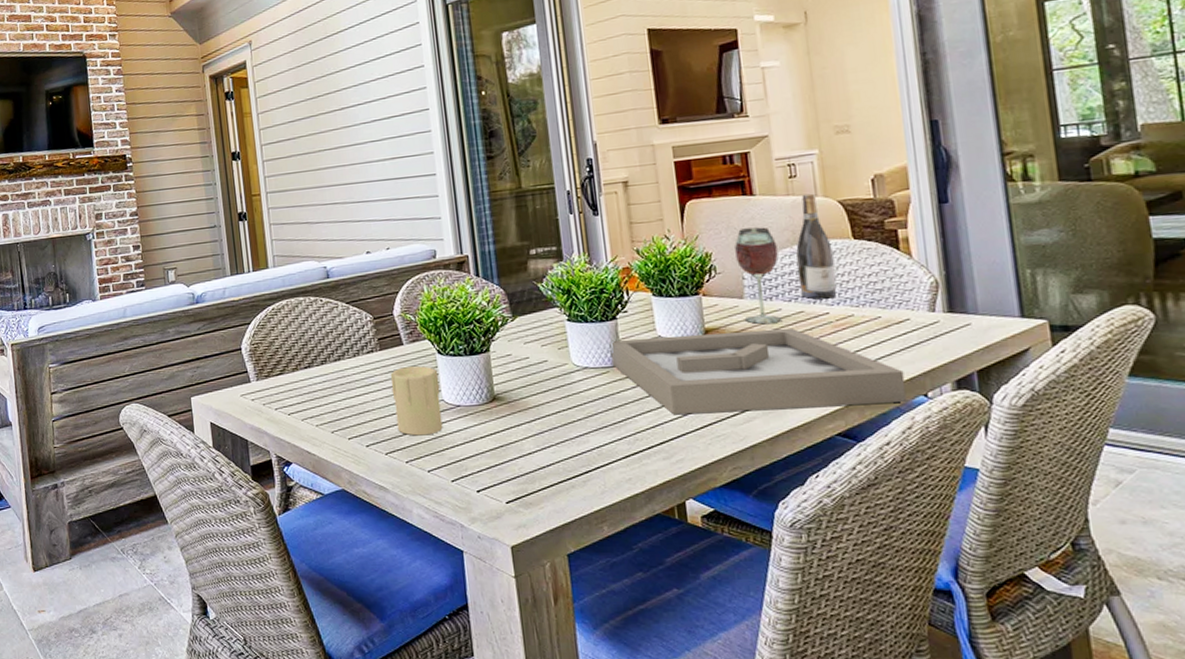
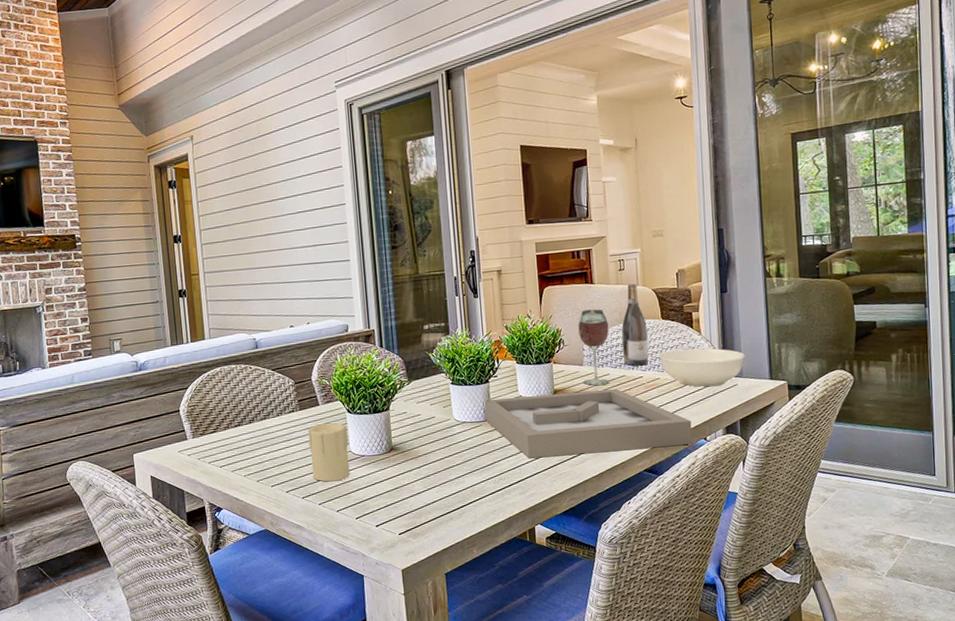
bowl: none [851,276,982,327] -> present [658,348,746,387]

